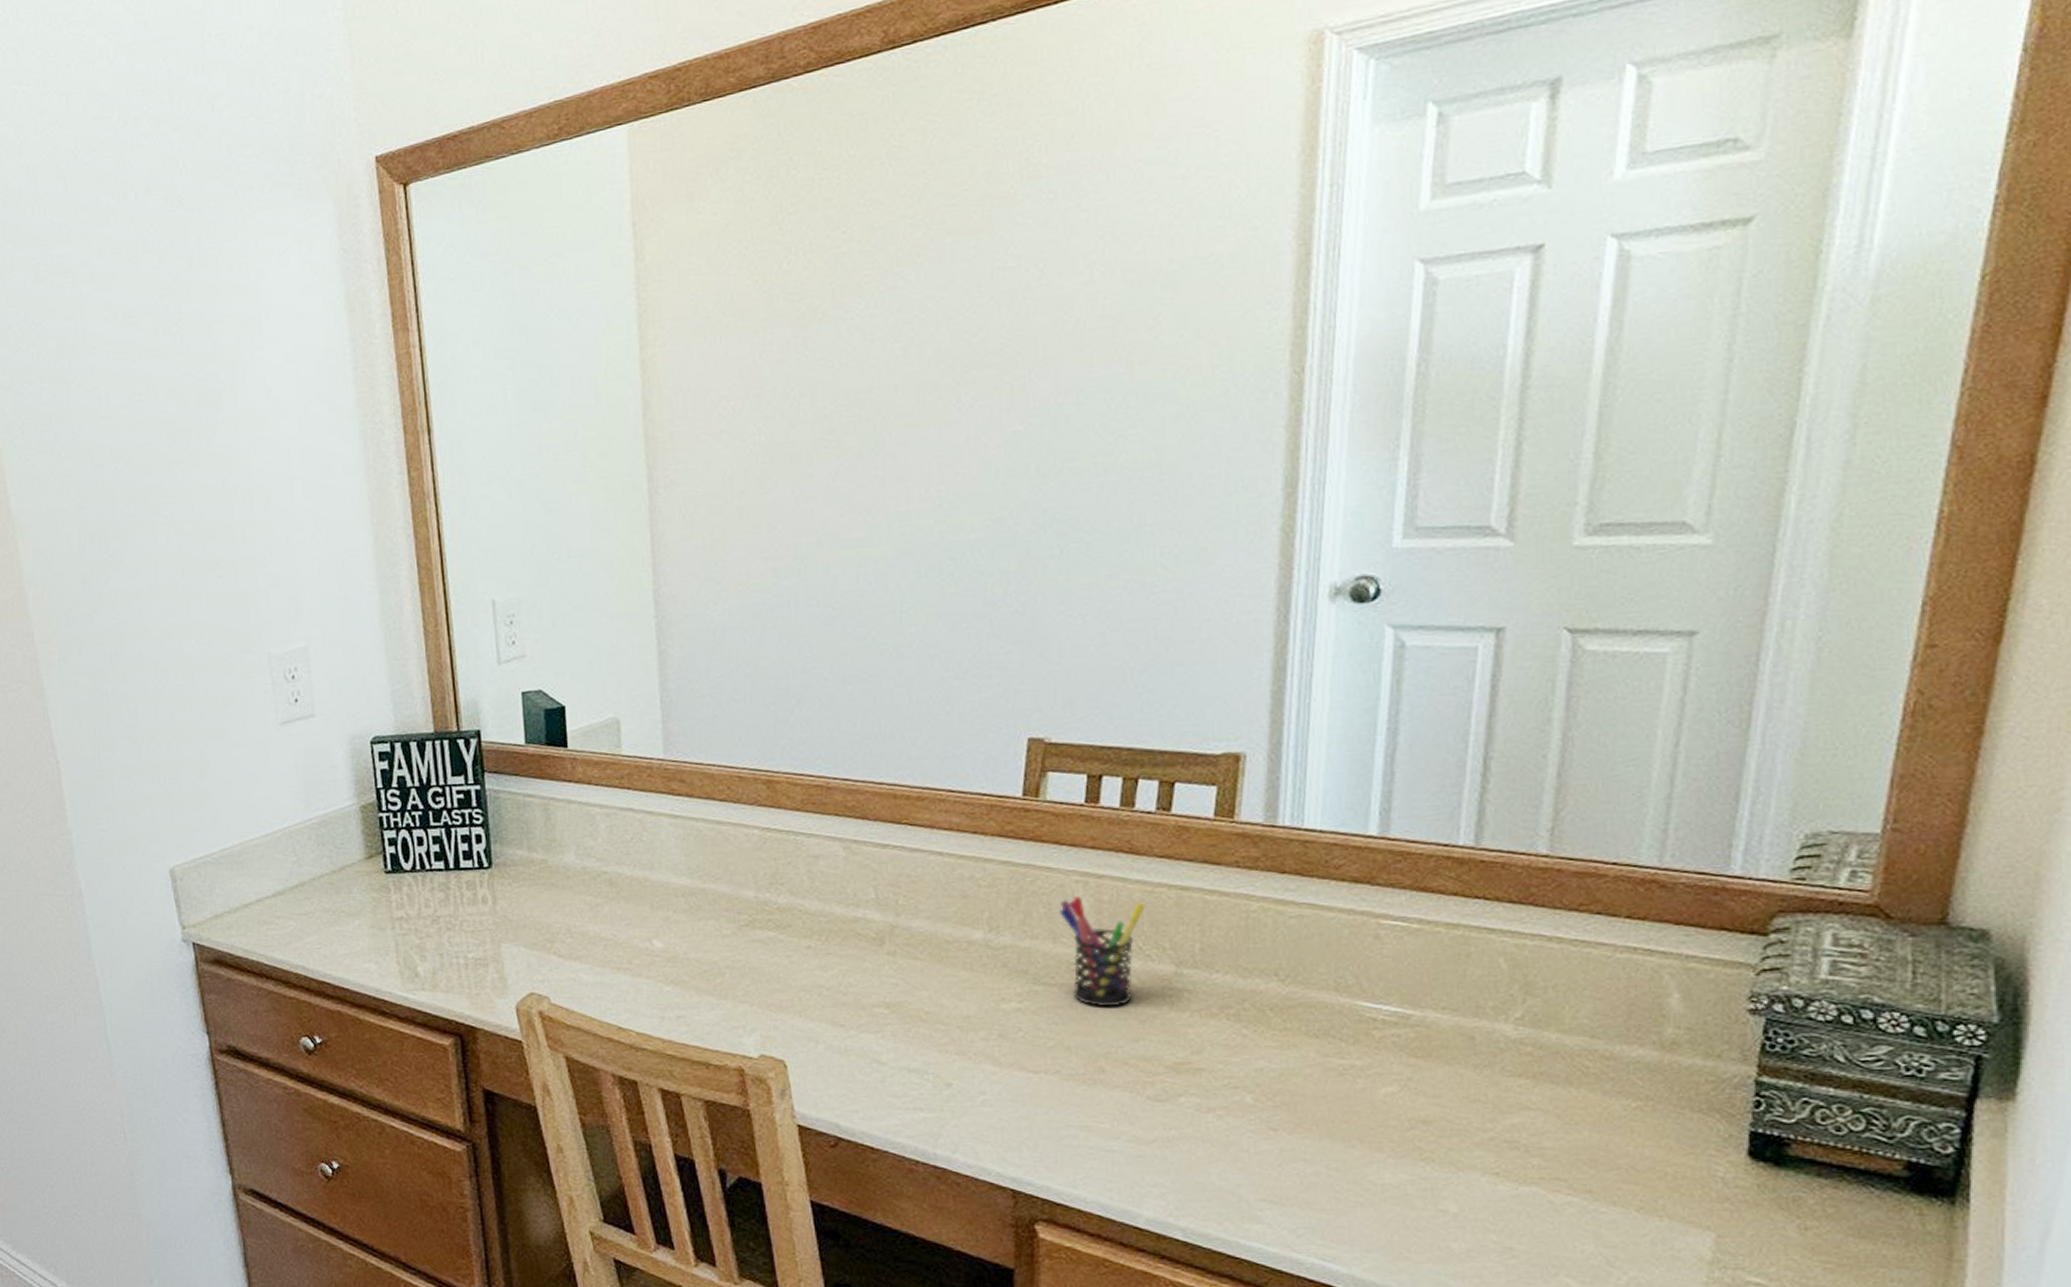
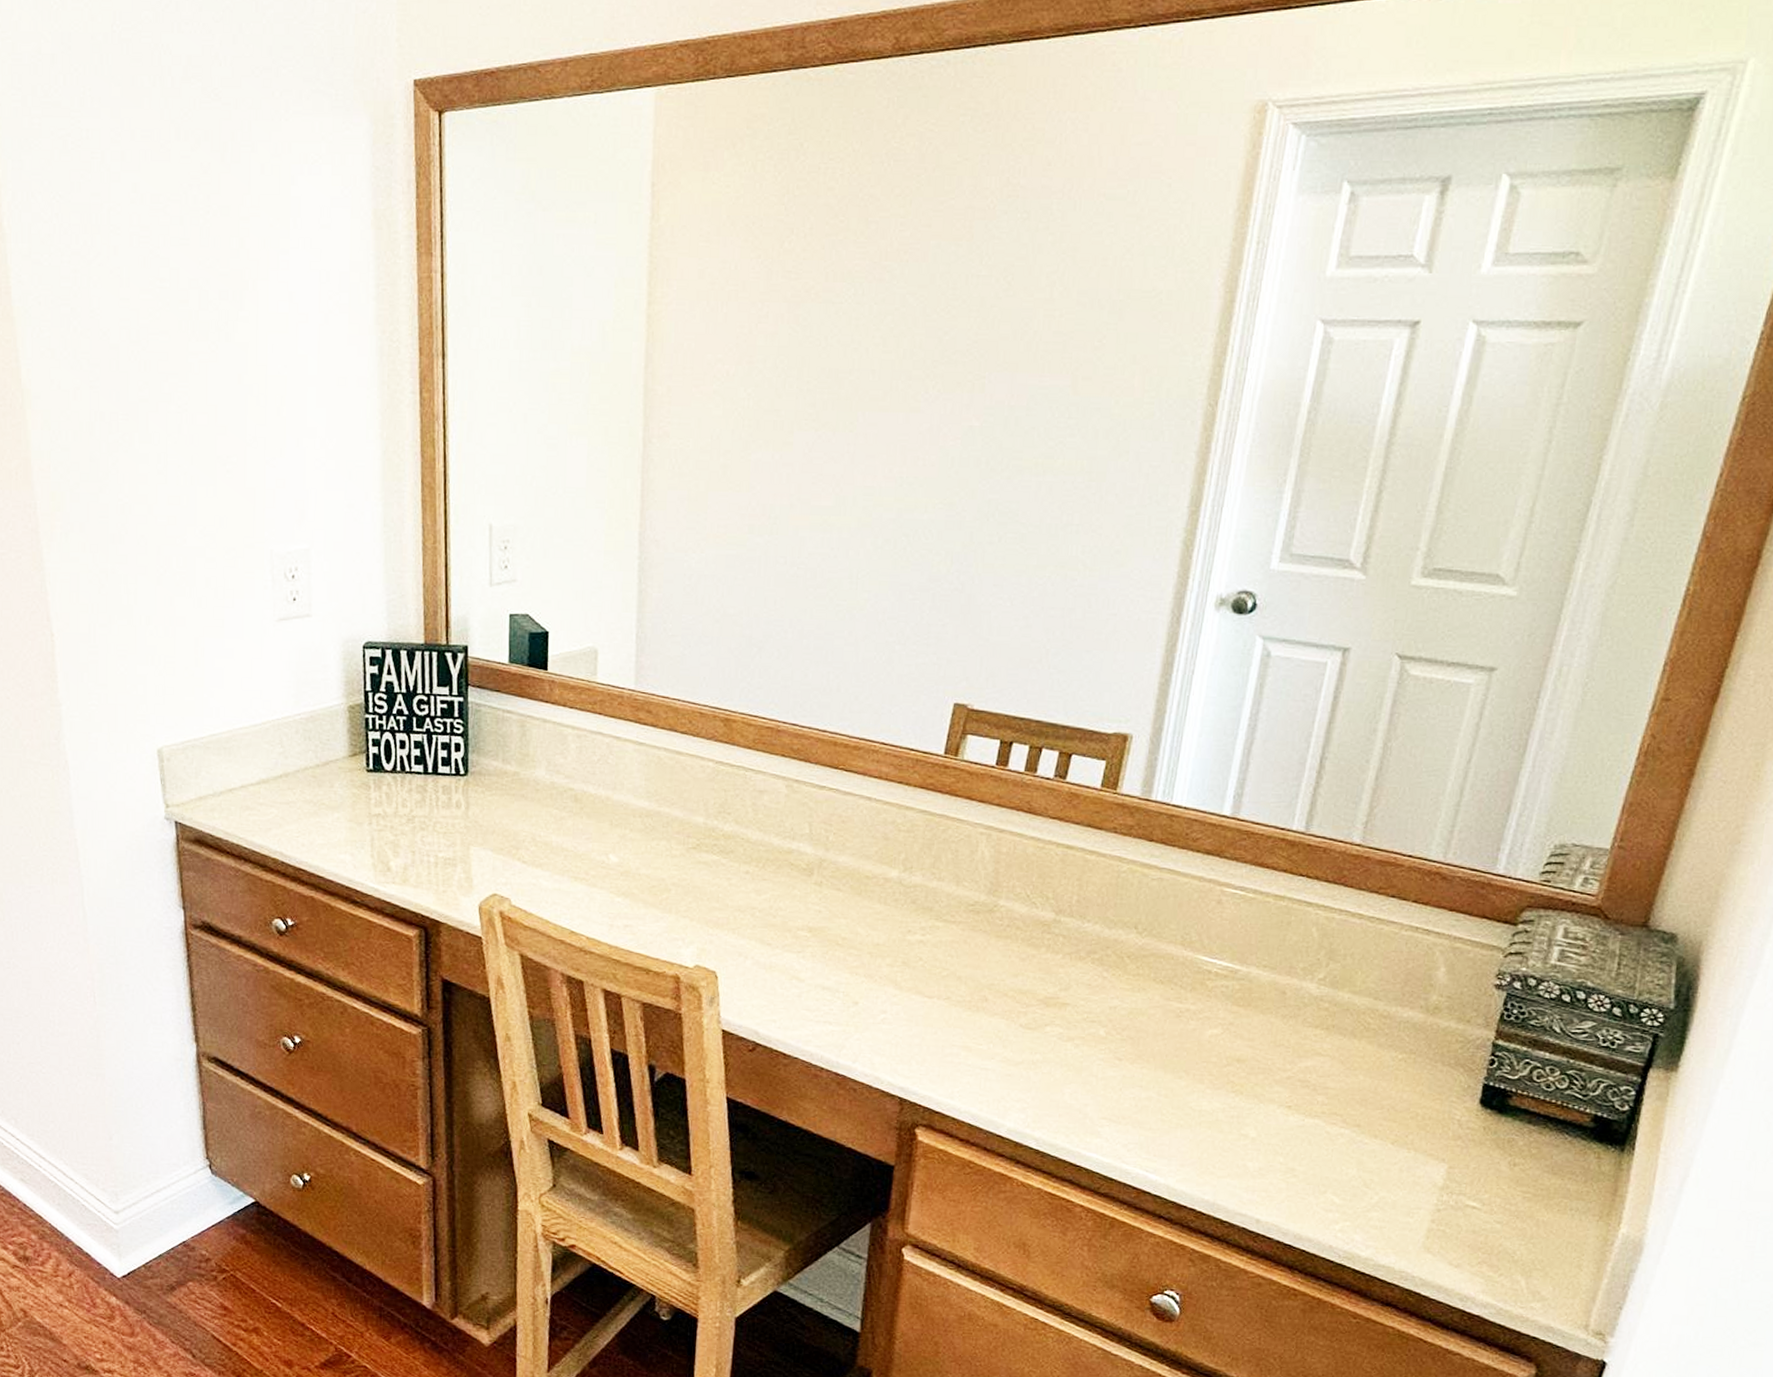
pen holder: present [1059,896,1146,1007] -> none [964,847,1036,945]

